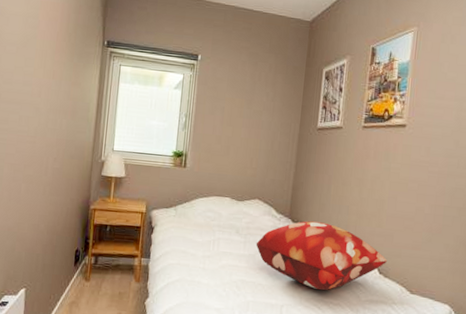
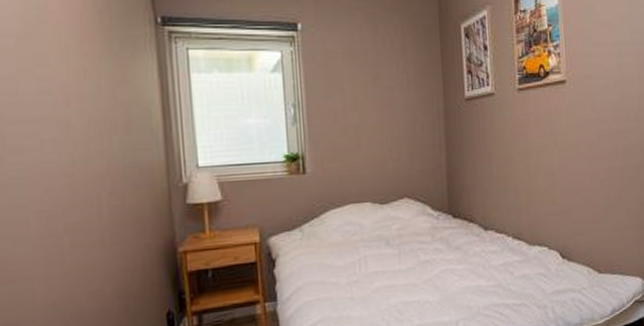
decorative pillow: present [256,221,388,291] -> none [413,211,569,293]

